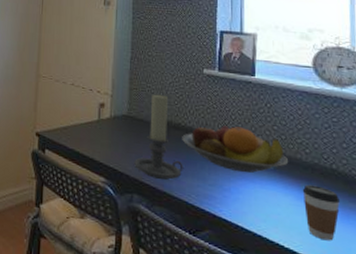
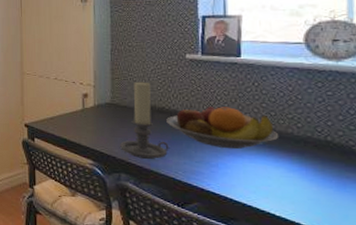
coffee cup: present [302,184,340,241] -> none [294,157,336,209]

